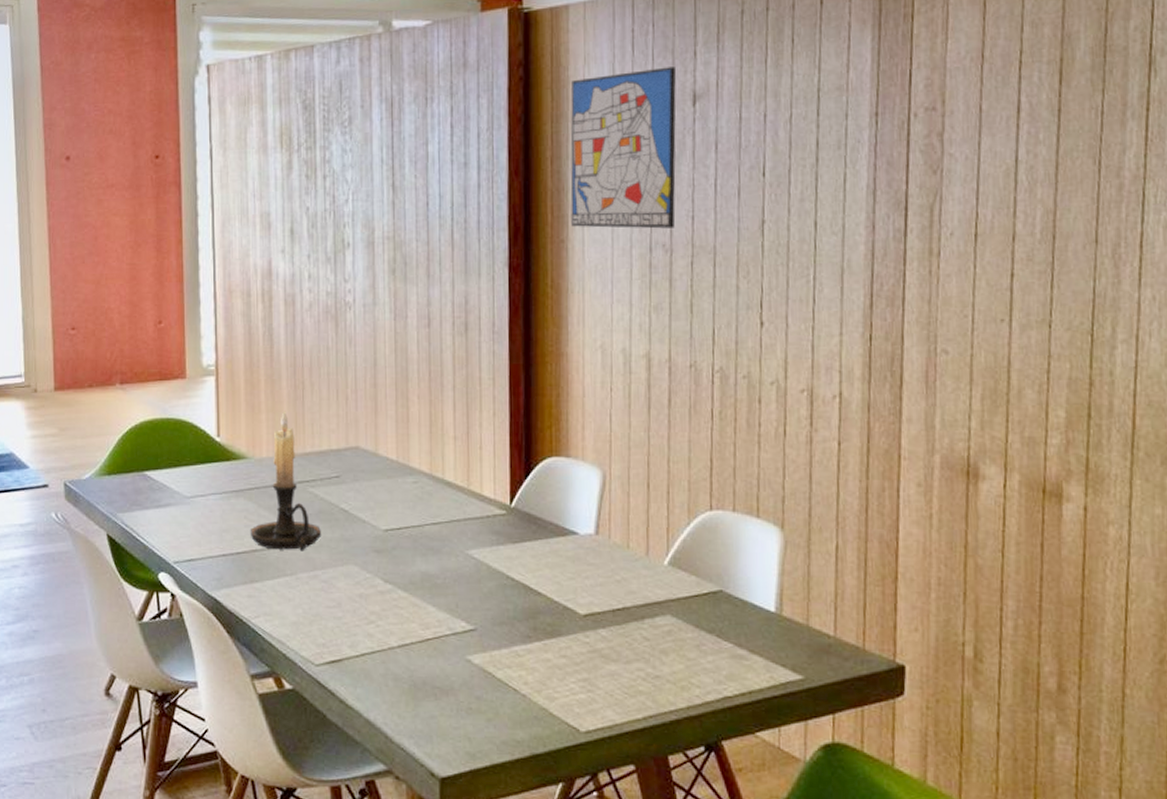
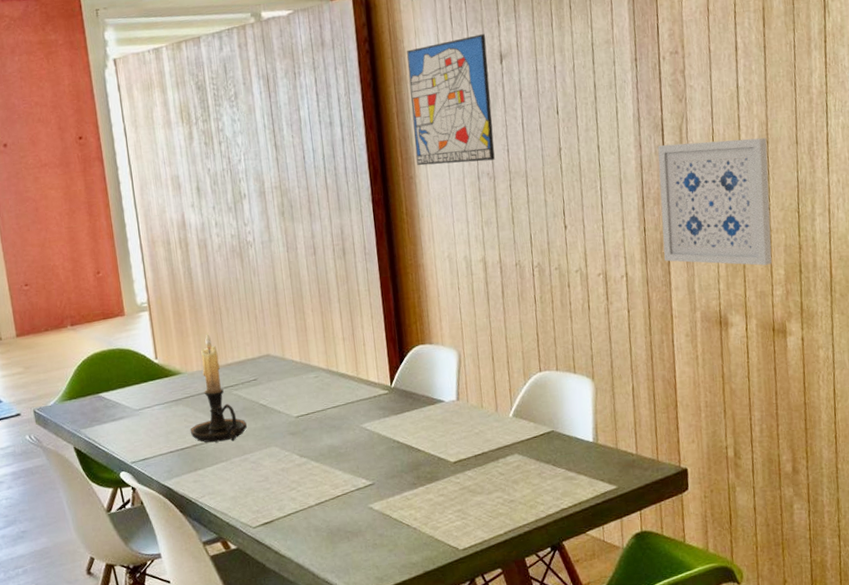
wall art: none [894,228,1054,402] -> present [657,137,772,266]

